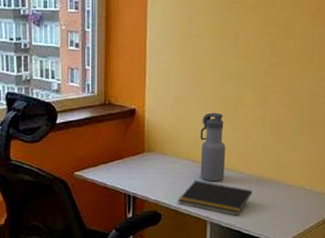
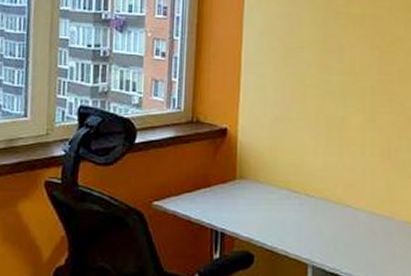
notepad: present [178,180,253,216] -> none [274,214,362,259]
water bottle: present [200,112,226,182] -> none [300,134,330,217]

